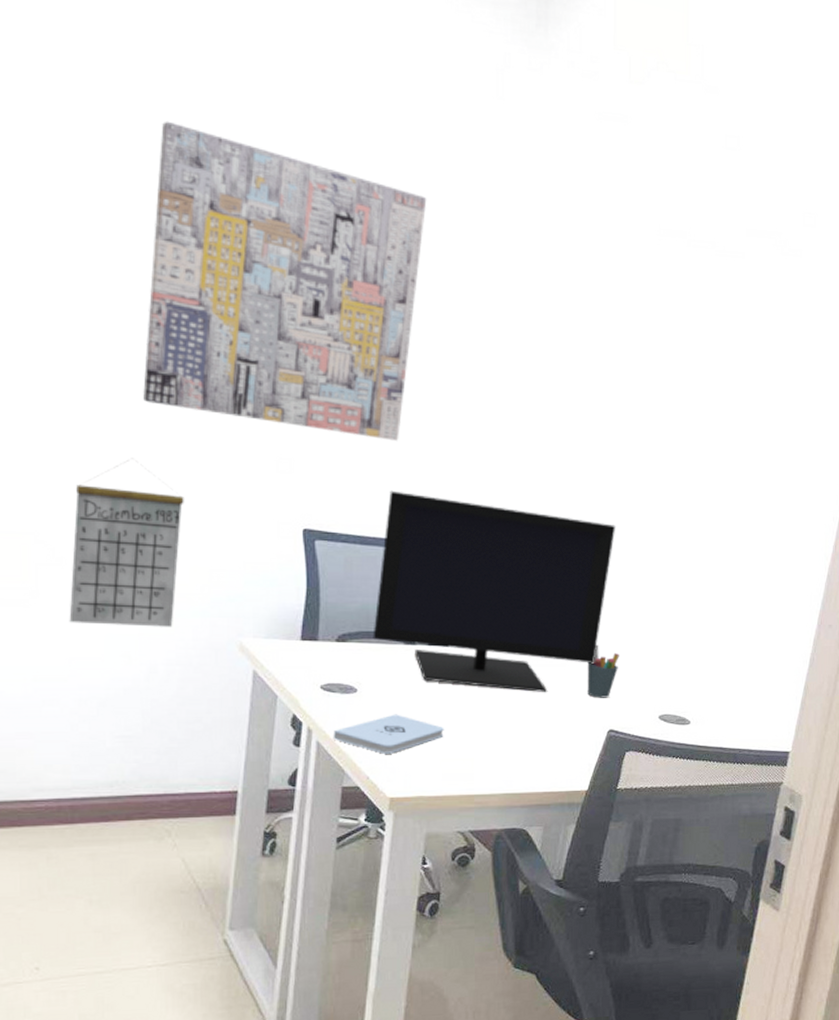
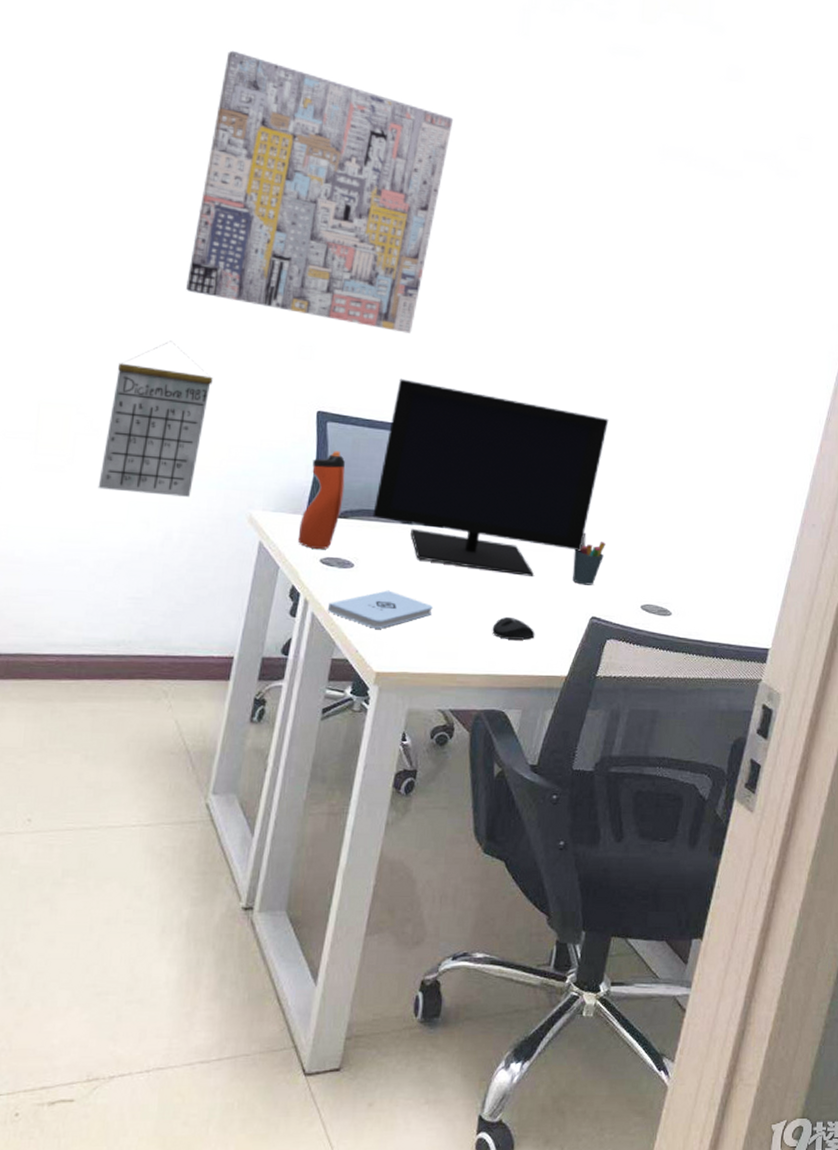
water bottle: none [294,571,340,675] -> present [297,451,345,549]
mouse: none [507,735,552,757] -> present [492,617,535,640]

